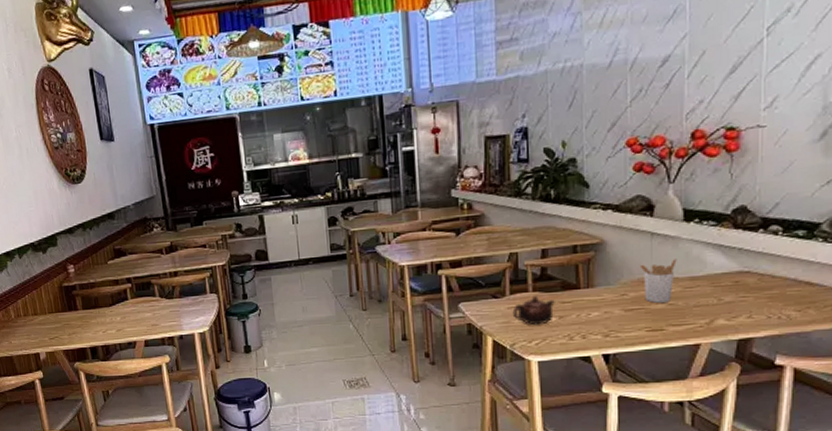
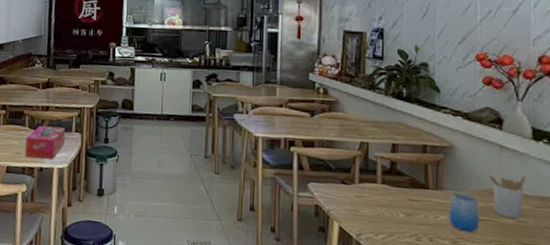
tissue box: none [159,290,201,328] -> present [25,125,66,159]
teapot: present [512,295,555,324] -> none [360,187,403,219]
cup: none [601,287,631,324] -> present [449,193,480,233]

